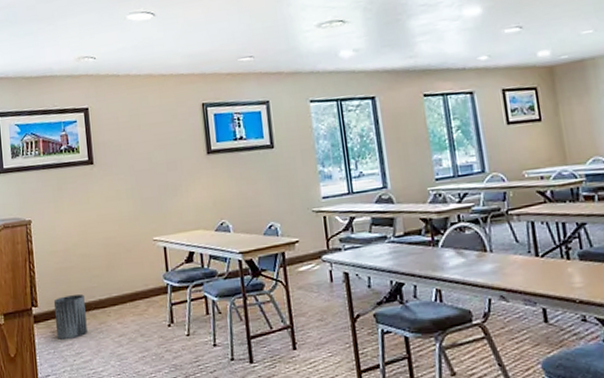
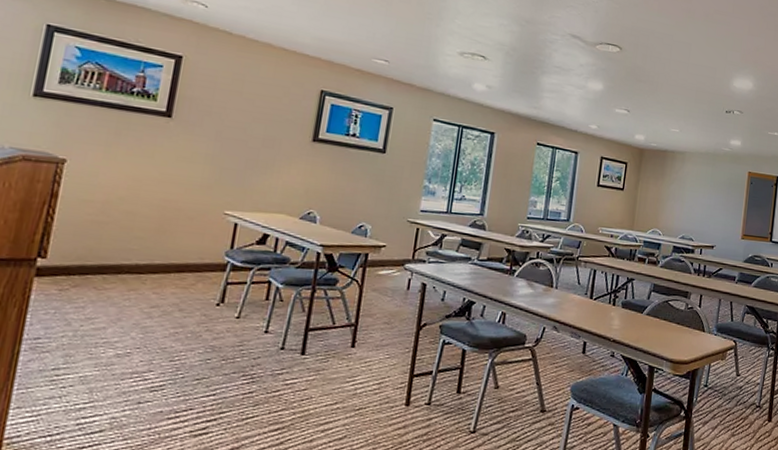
trash can: present [53,294,87,340] -> none [63,252,117,302]

